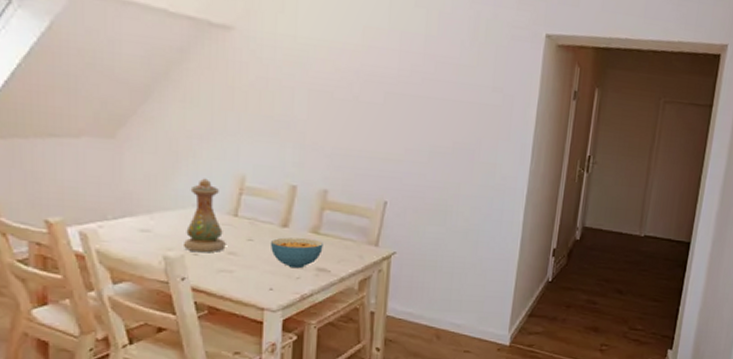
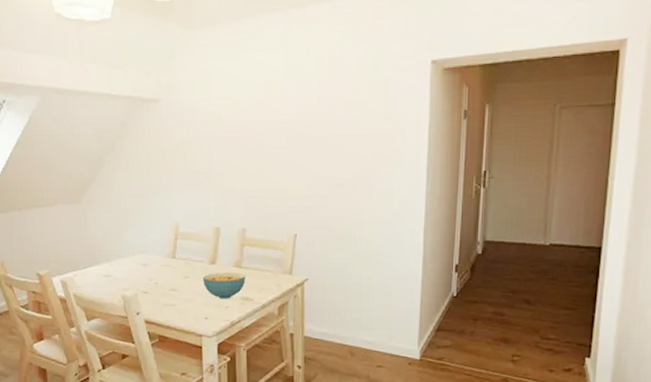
vase: present [184,178,226,253] -> none [136,228,168,291]

